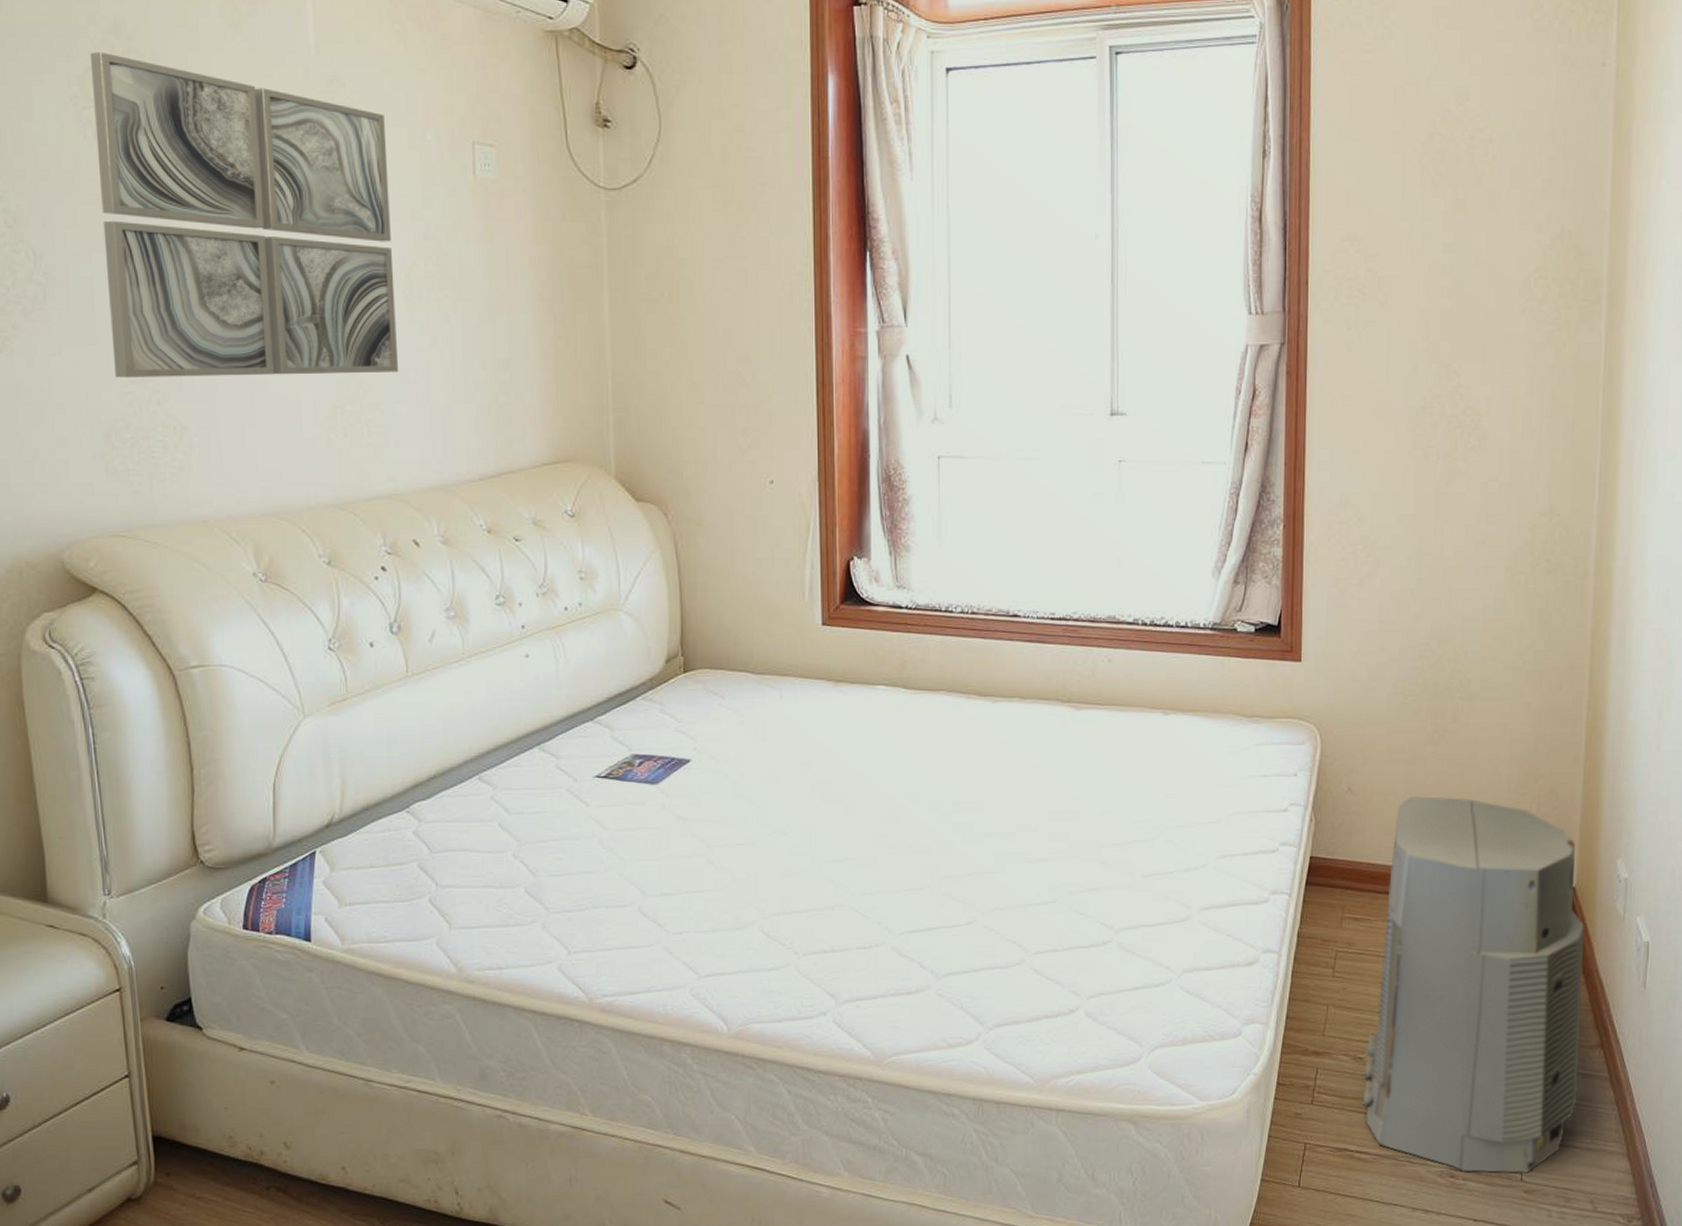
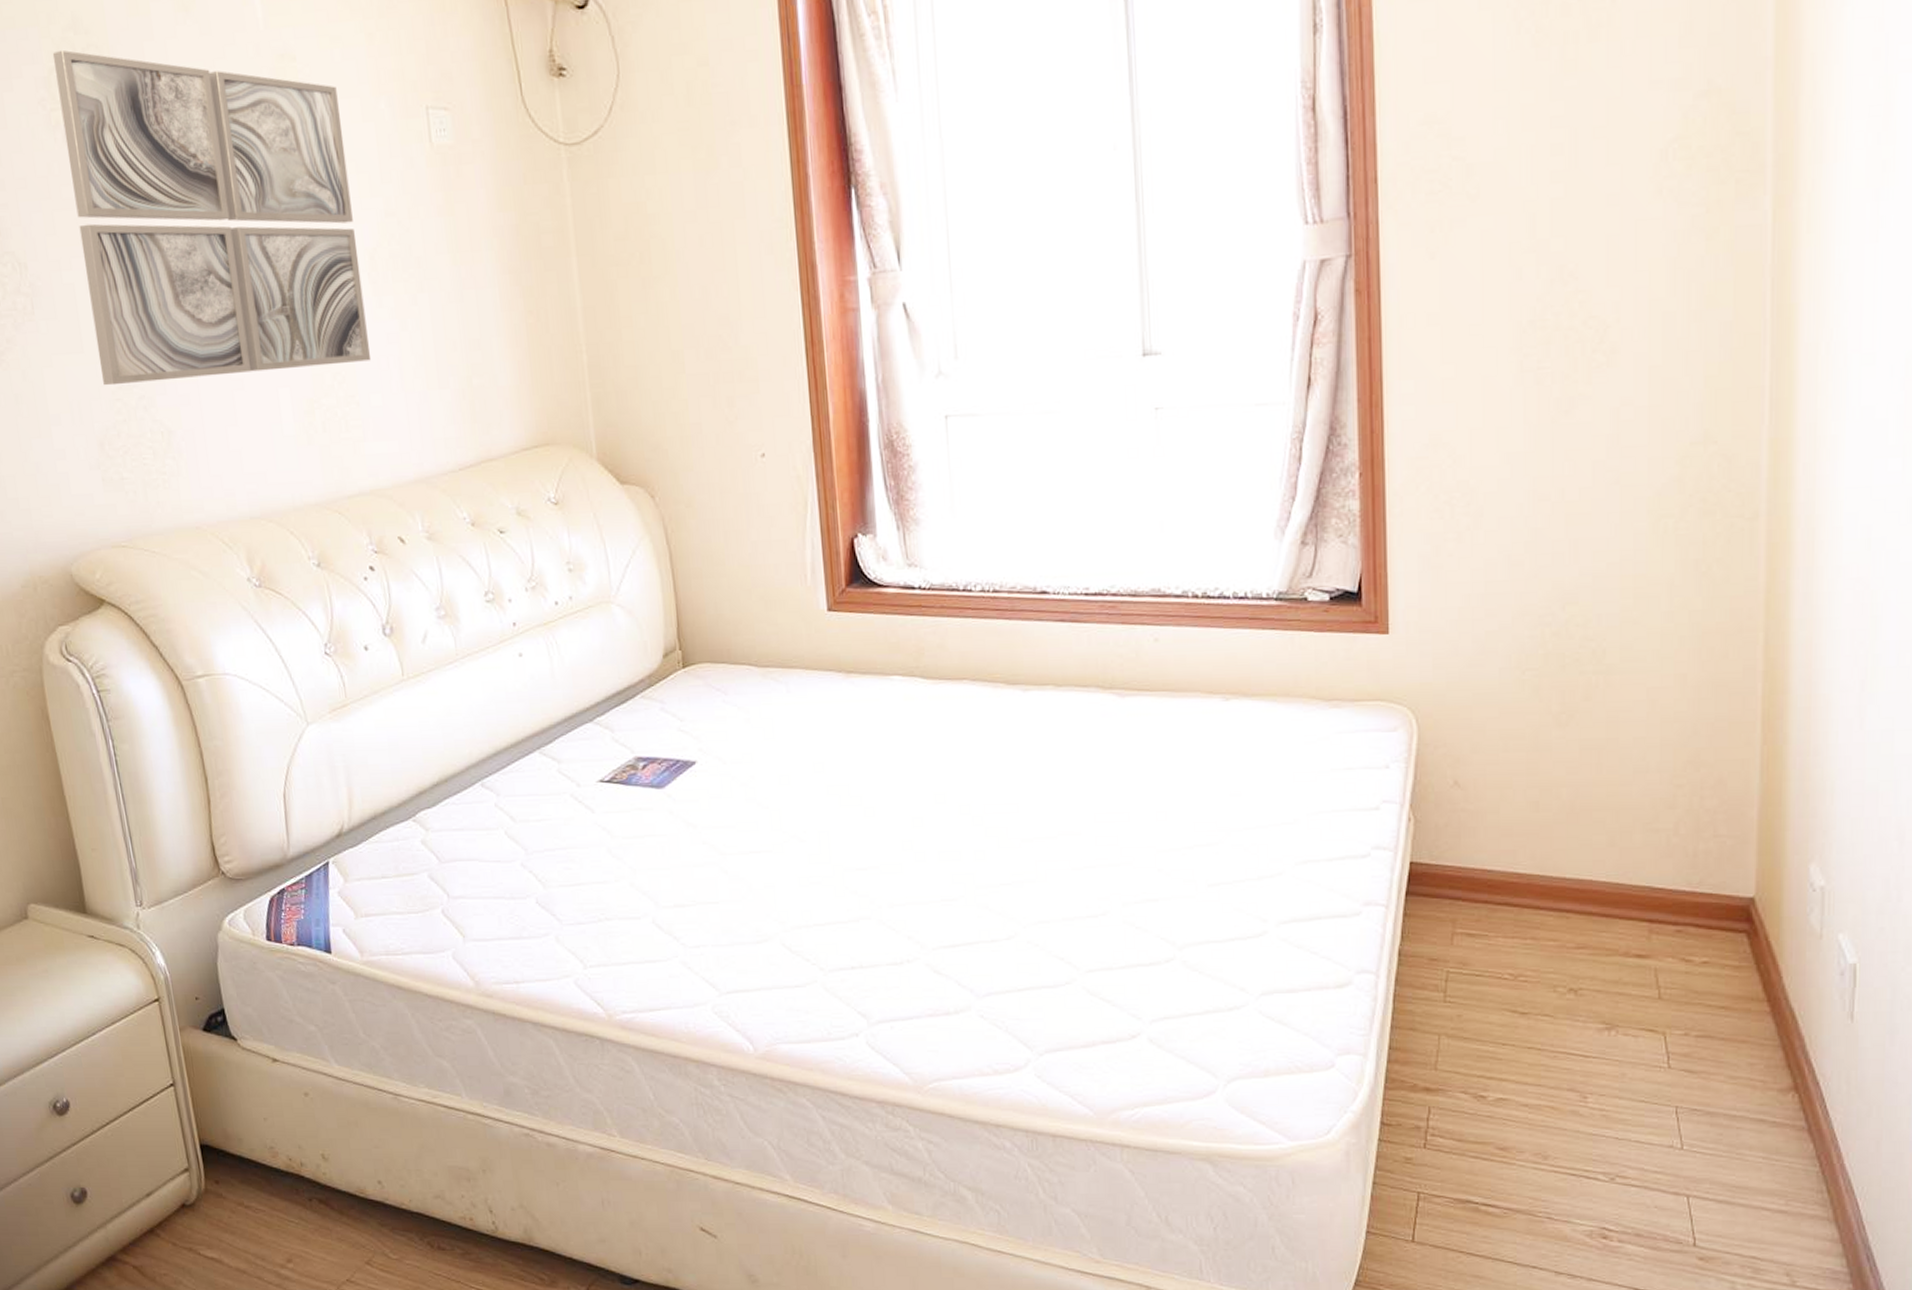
air purifier: present [1362,796,1585,1174] -> none [1487,790,1769,1237]

